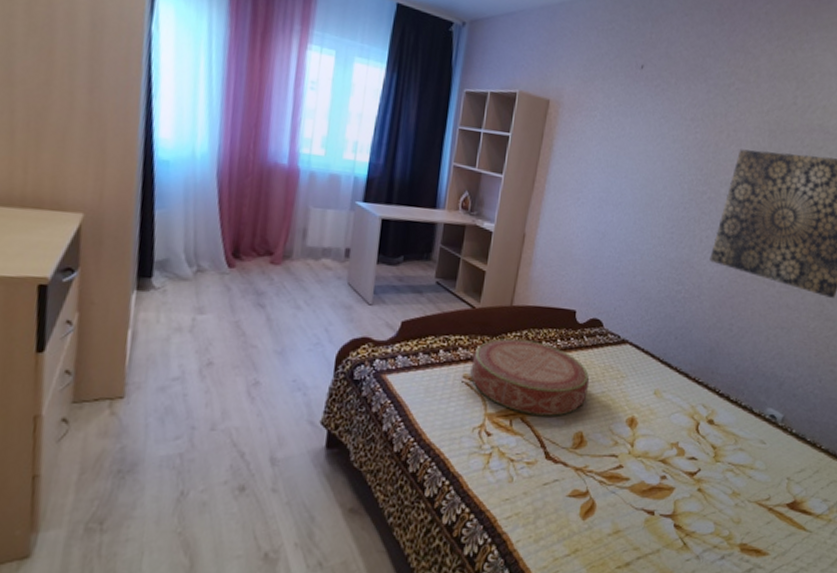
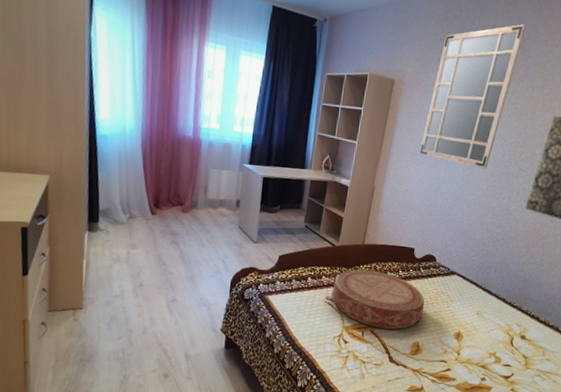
mirror: none [581,39,705,211] -> present [419,23,526,169]

